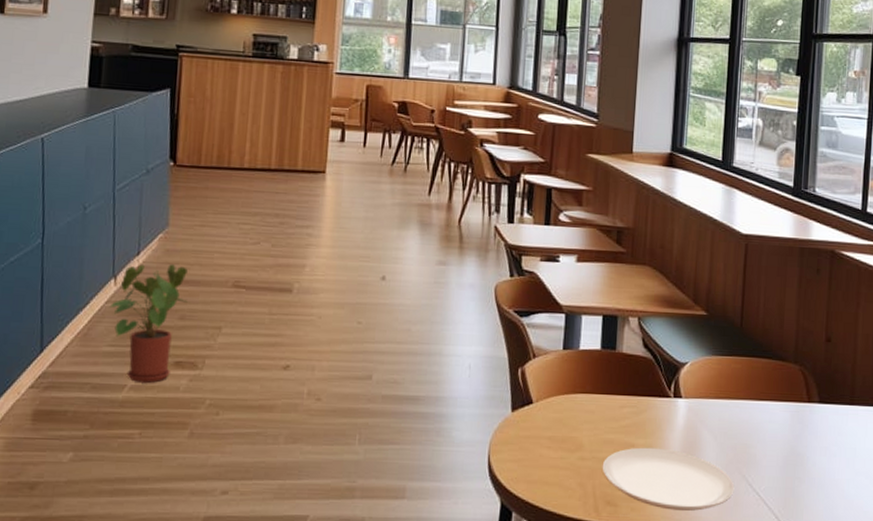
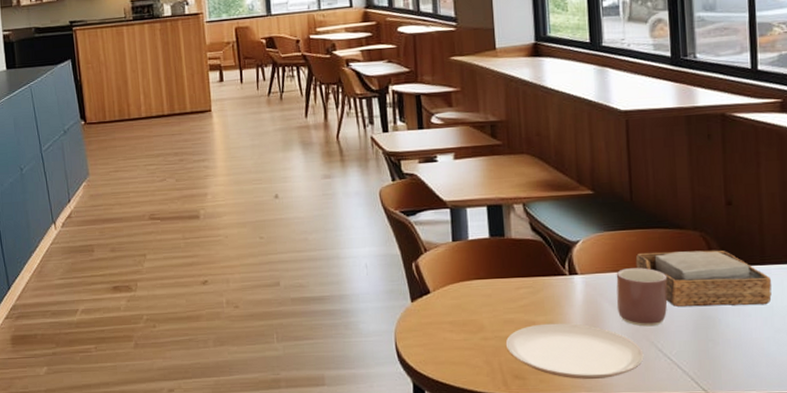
house plant: present [109,264,190,383] -> none [54,207,117,306]
mug: none [715,396,766,459] -> present [616,267,668,327]
napkin holder: none [737,381,857,446] -> present [635,250,772,307]

